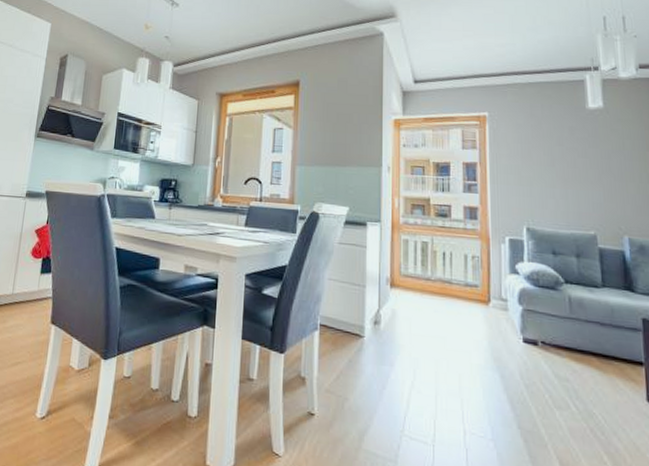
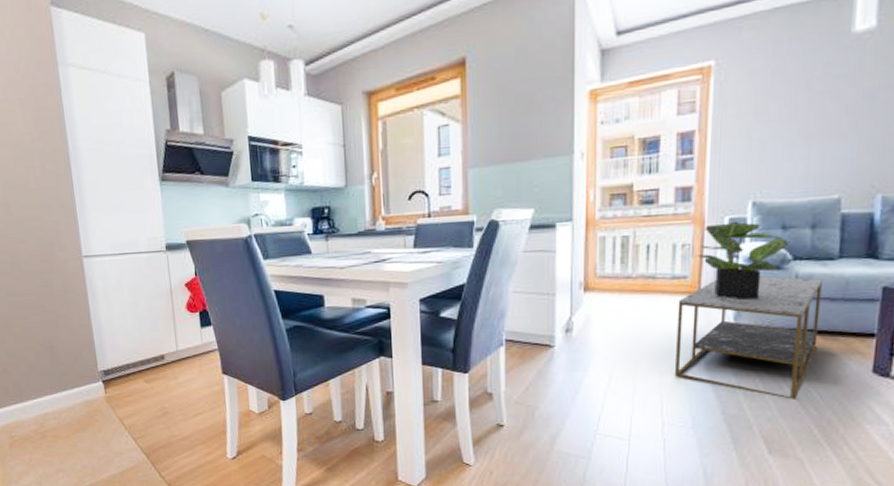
coffee table: none [472,293,595,421] -> present [674,276,822,399]
potted plant: none [485,242,559,315] -> present [697,222,788,300]

